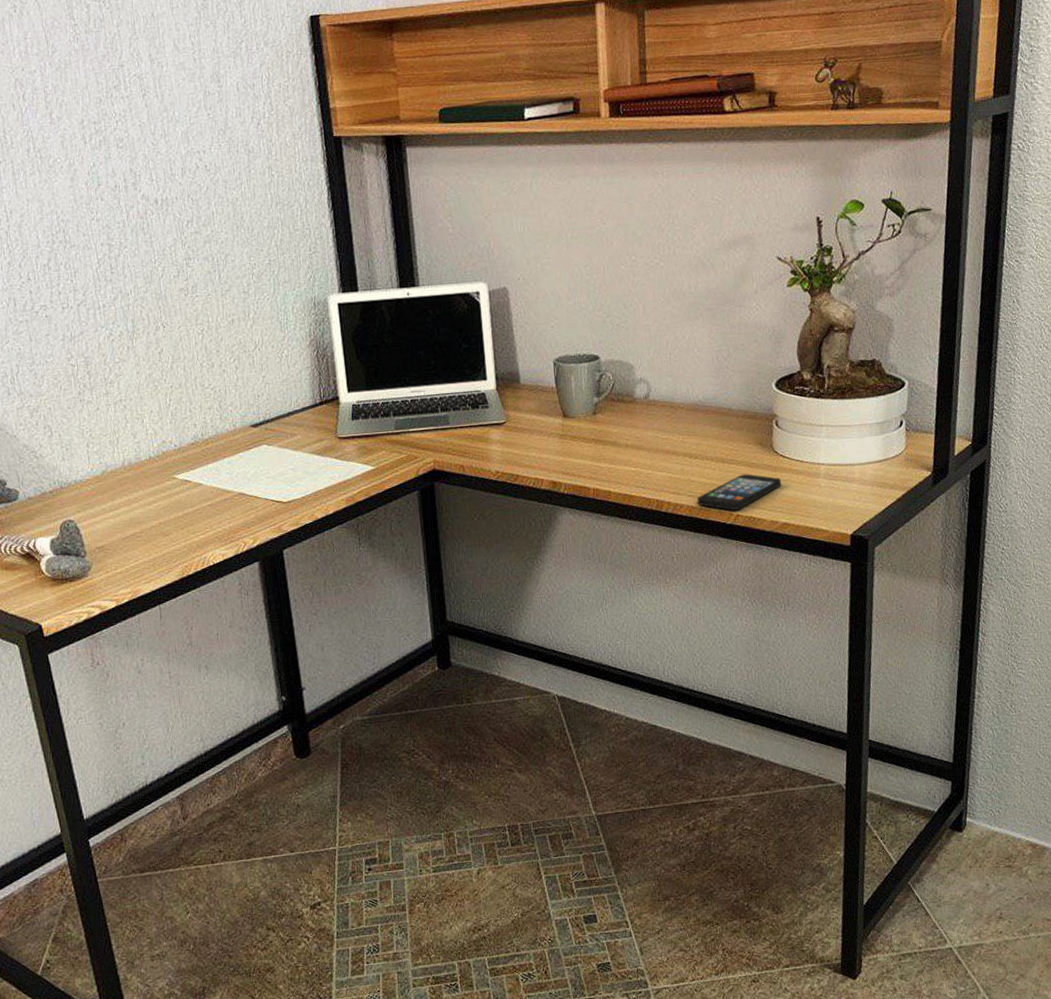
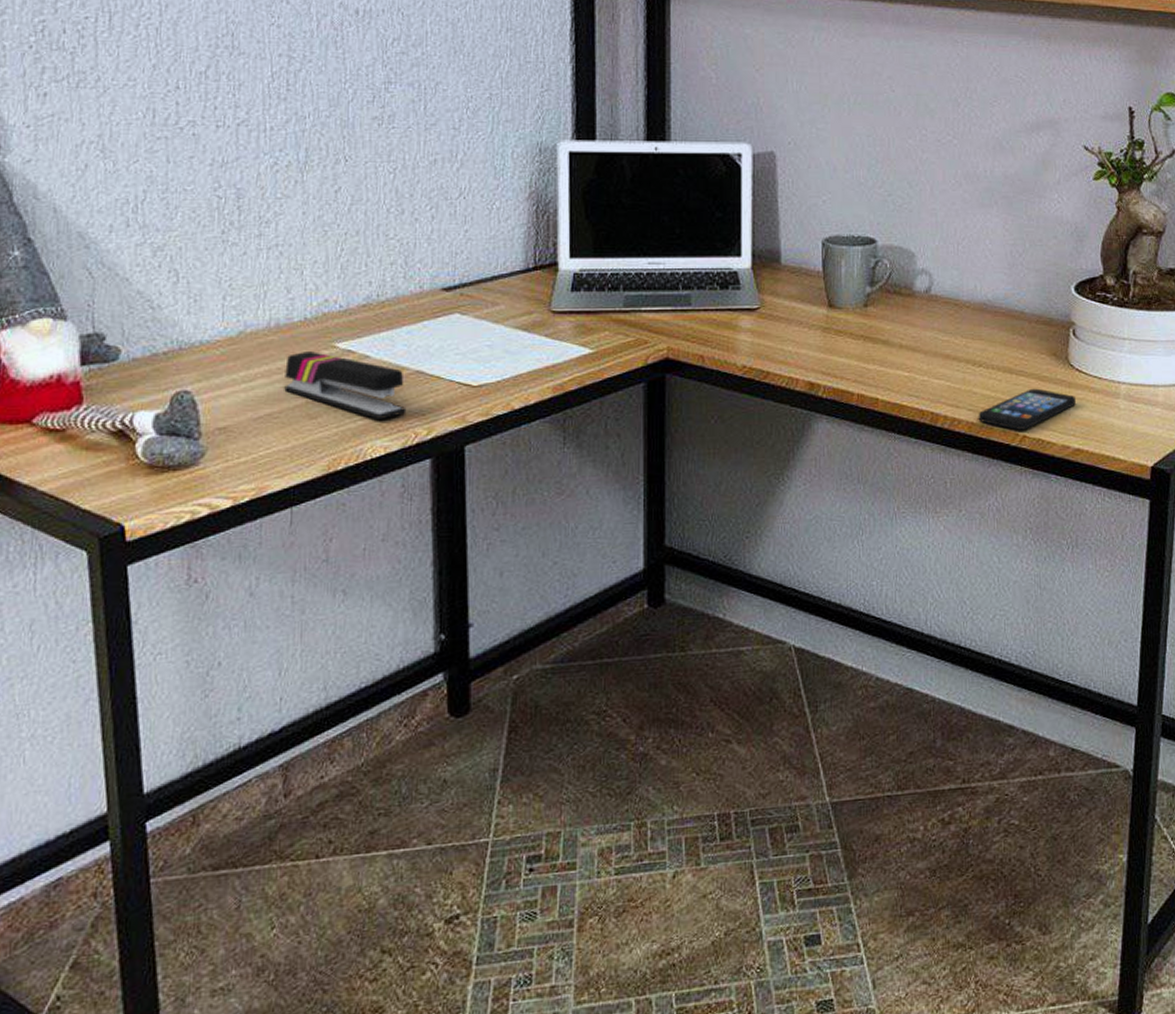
stapler: none [140,483,236,533] -> present [284,352,407,419]

